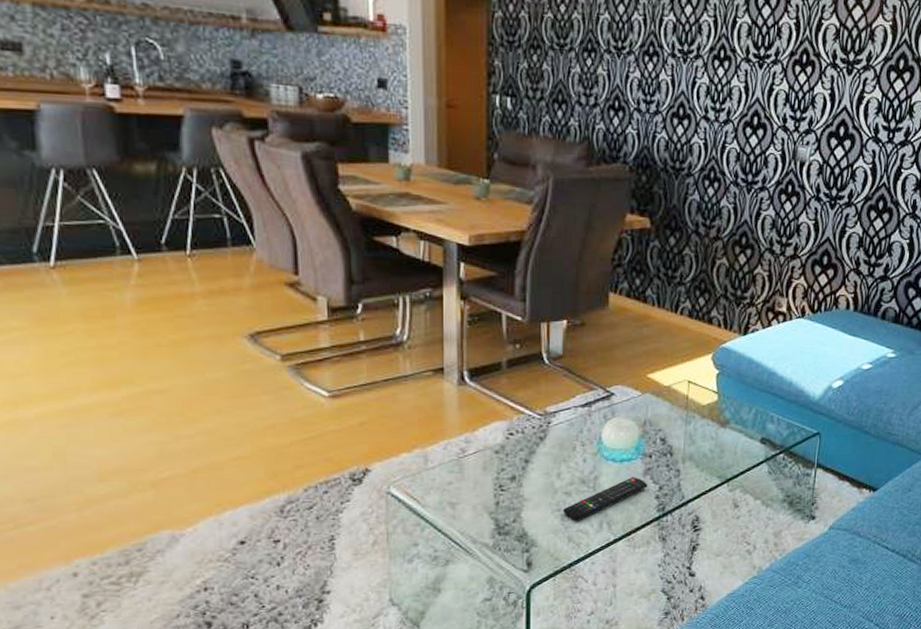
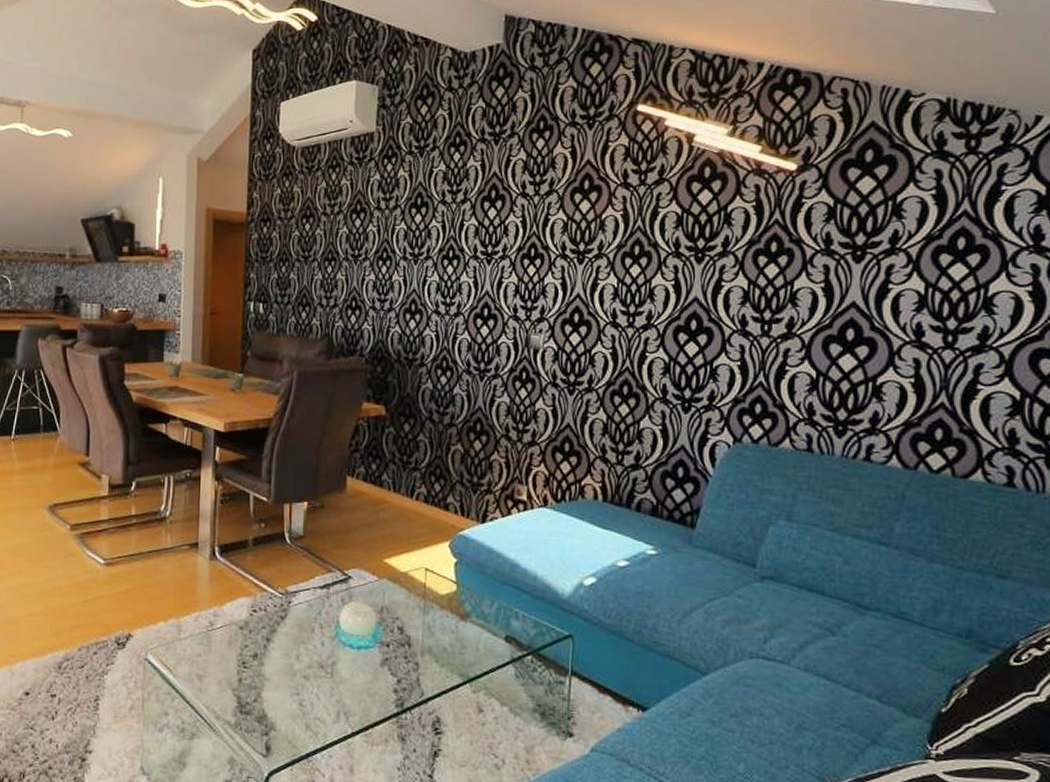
remote control: present [563,477,648,521] -> none [301,666,386,708]

